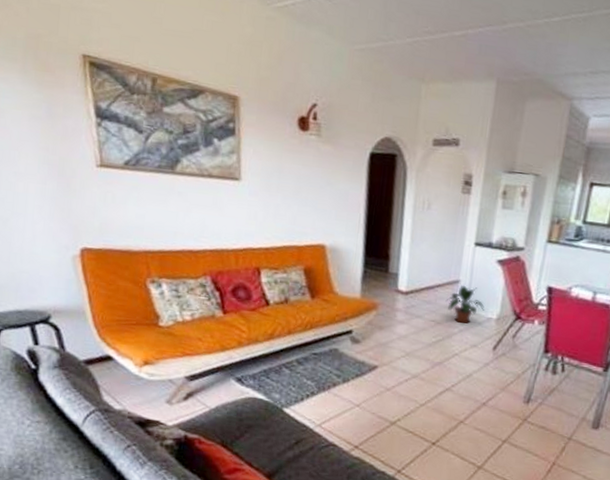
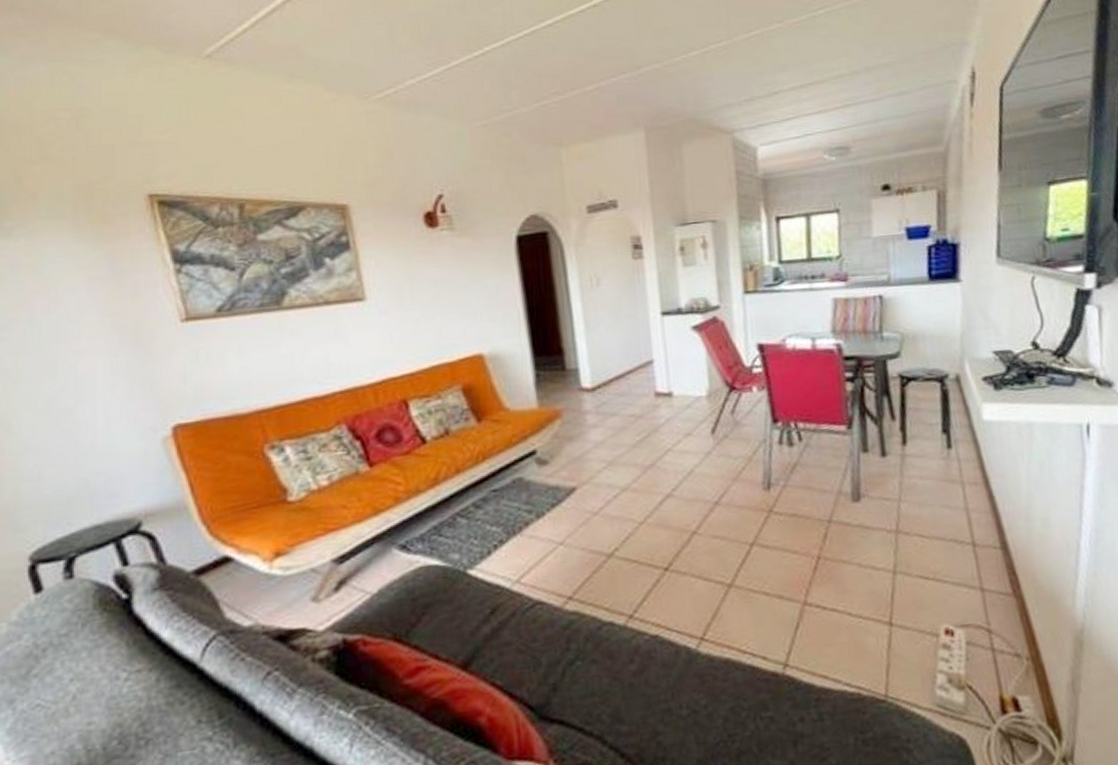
potted plant: present [445,283,485,324] -> none [641,363,691,411]

